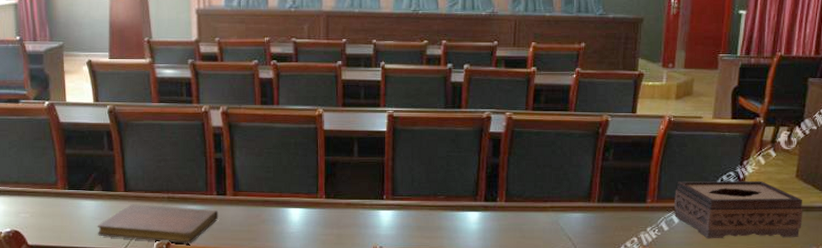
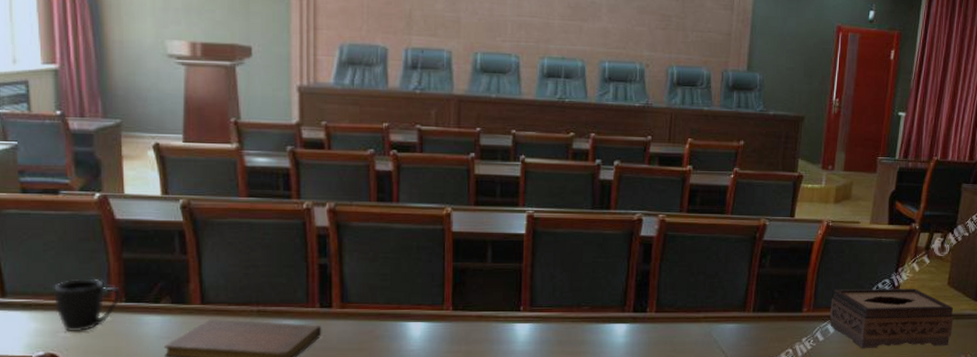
mug: none [17,170,65,214] -> present [54,278,121,332]

